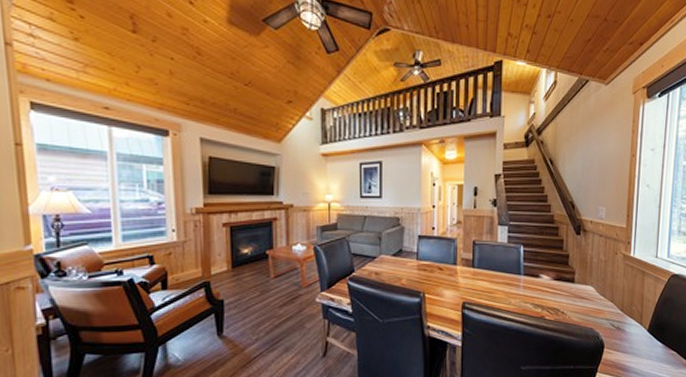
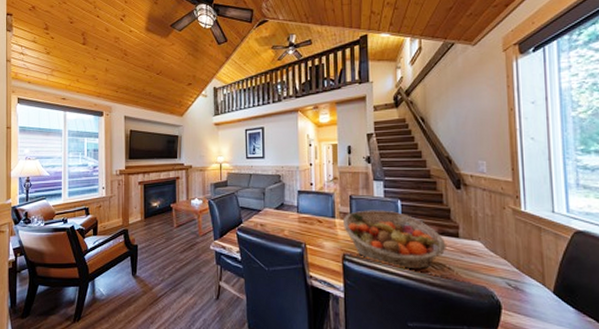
fruit basket: none [465,256,562,316] -> present [343,210,446,270]

